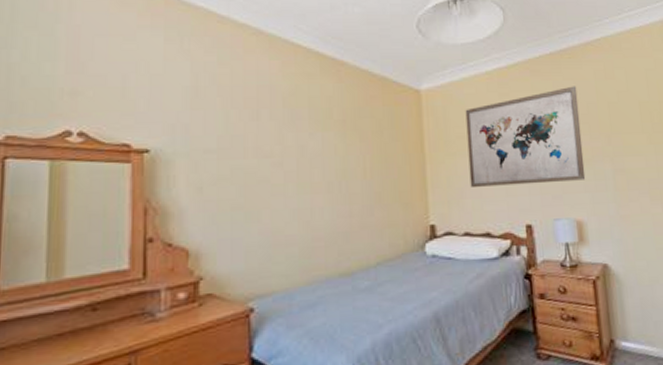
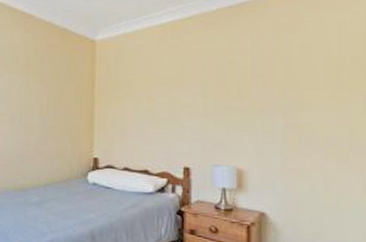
wall art: present [465,86,586,187] -> none [134,39,254,131]

